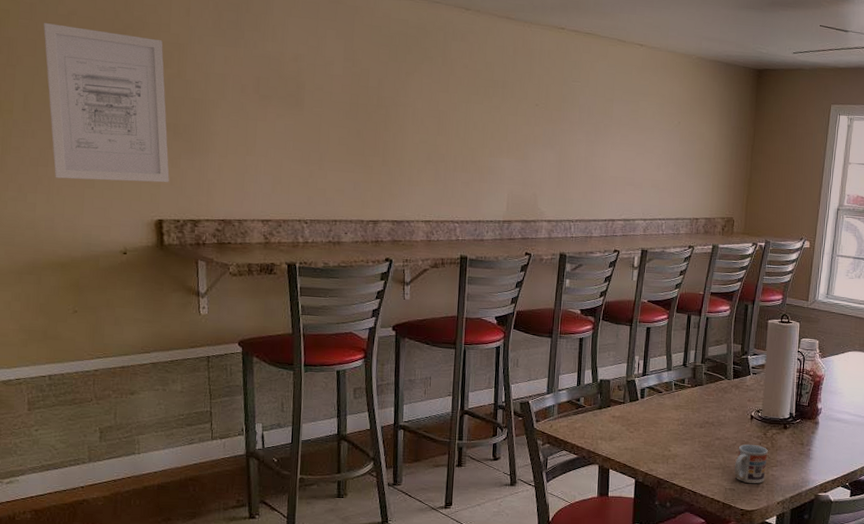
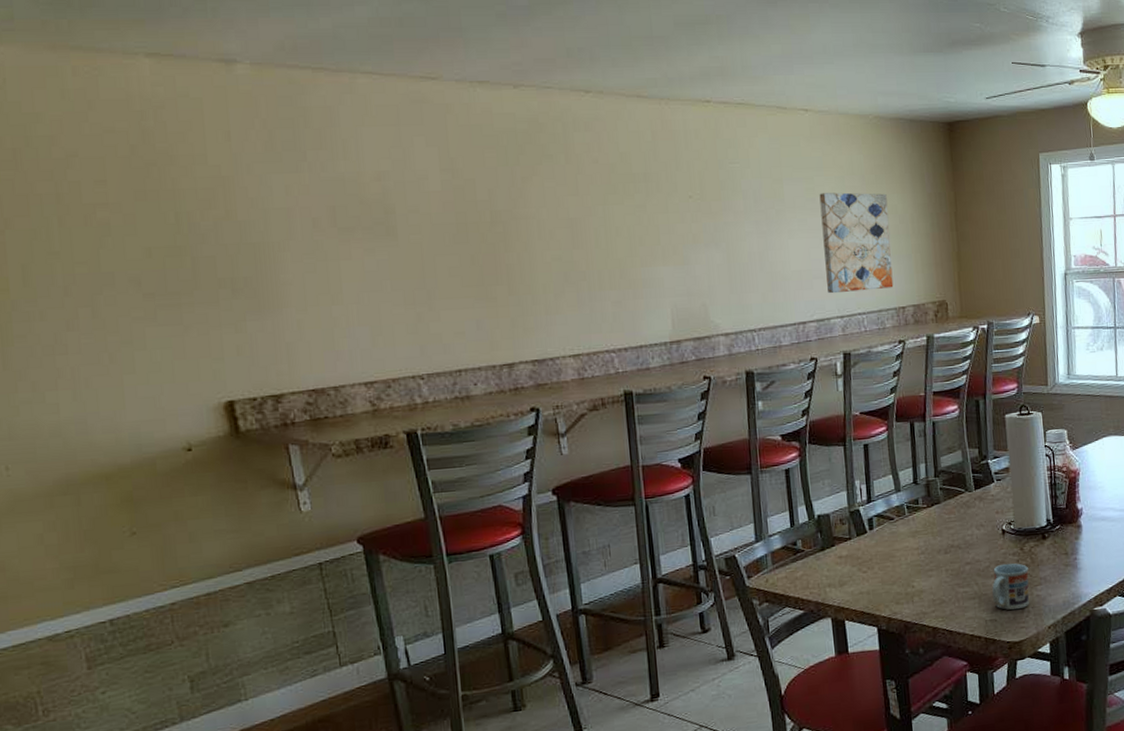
wall art: present [43,23,170,183] -> none [35,171,235,368]
wall art: none [637,115,697,201] -> present [819,192,894,294]

